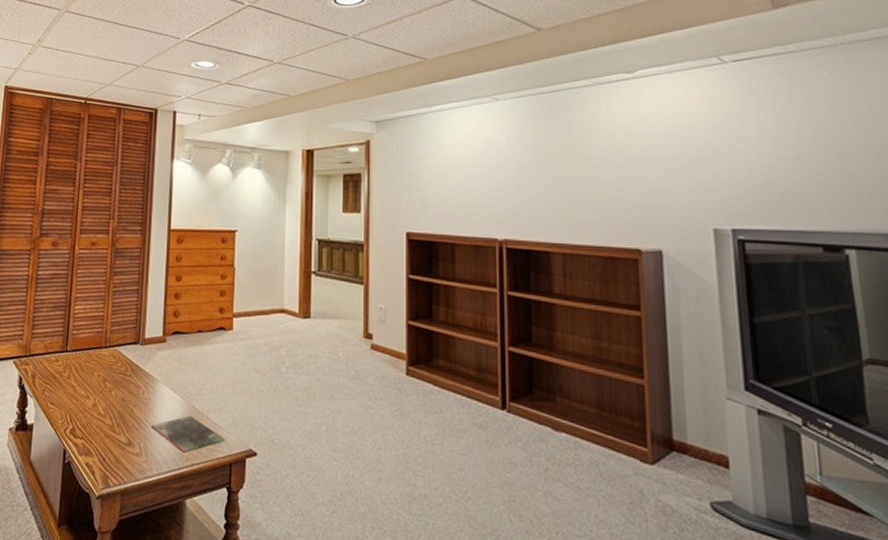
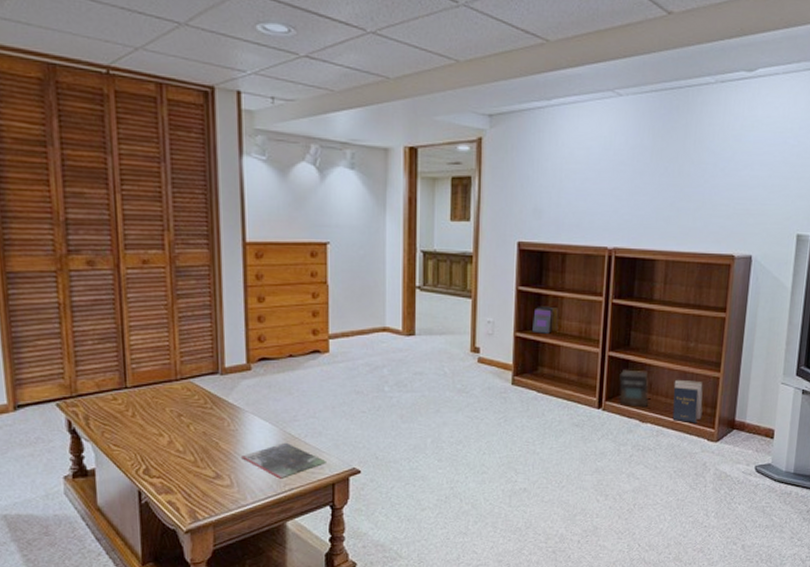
books: none [425,295,452,324] -> present [532,306,559,334]
books: none [523,367,561,415] -> present [619,369,649,409]
books: none [588,383,629,439] -> present [672,379,703,424]

